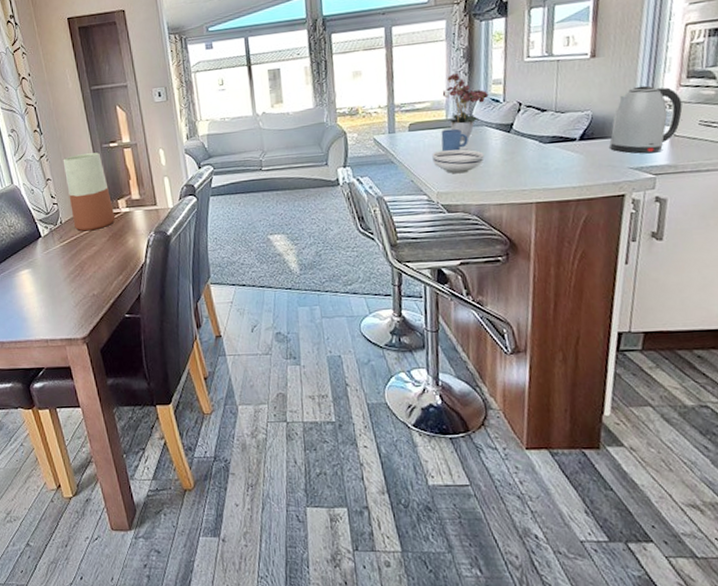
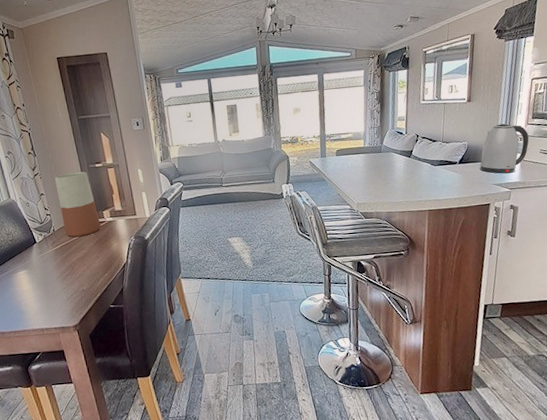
bowl: present [432,149,484,174] -> none [353,170,392,189]
mug: present [441,128,468,152] -> none [360,154,380,172]
flower arrangement: present [442,74,489,141] -> none [361,112,395,164]

